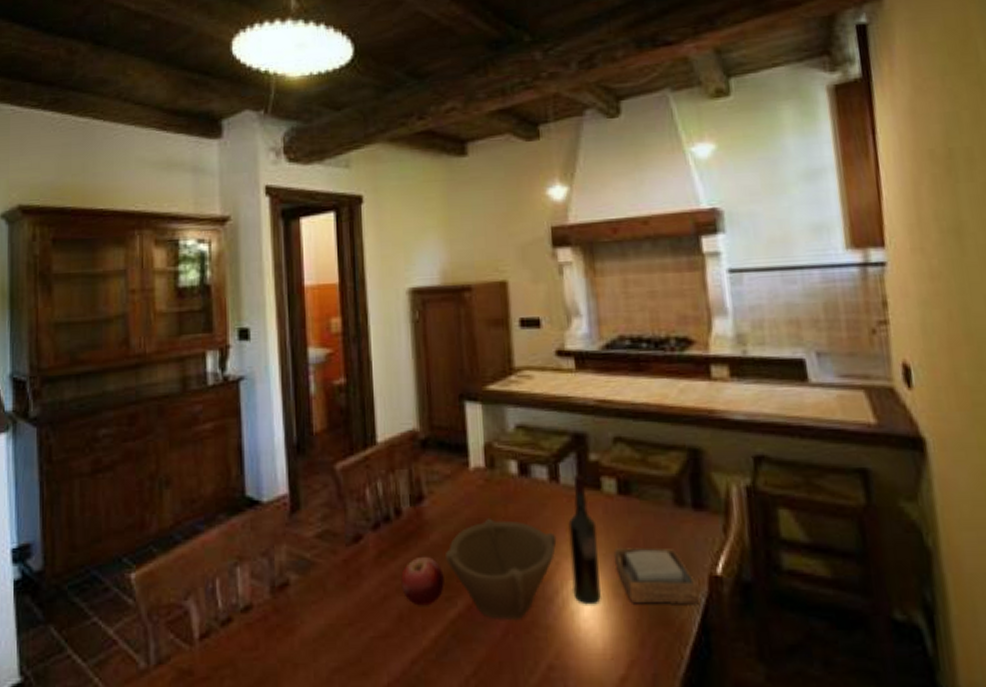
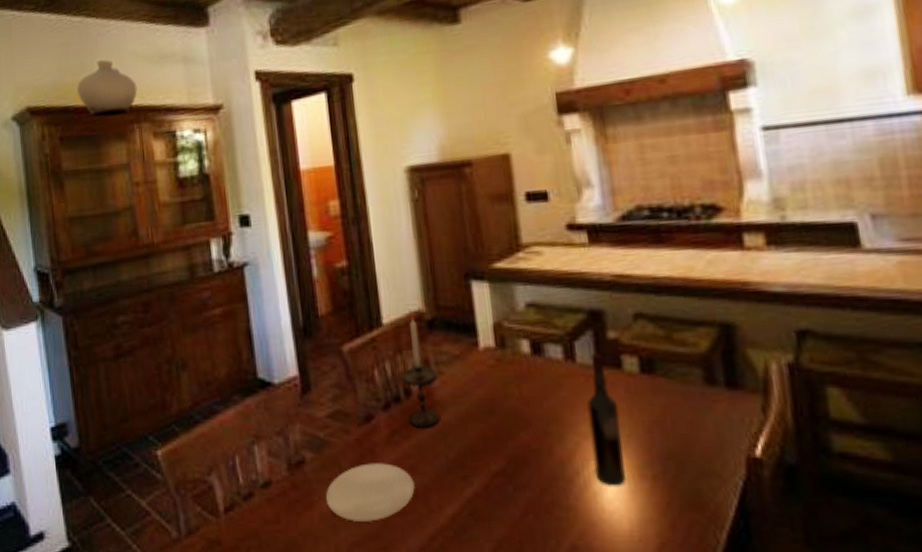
ceramic jug: none [76,163,142,221] -> present [77,59,138,117]
plate: none [307,584,400,646] -> present [325,463,415,522]
candlestick: none [393,428,428,548] -> present [401,309,440,428]
fruit: present [401,556,444,606] -> none [414,435,459,485]
bowl: present [446,517,557,620] -> none [459,397,576,499]
napkin holder: present [613,546,699,605] -> none [637,427,735,488]

